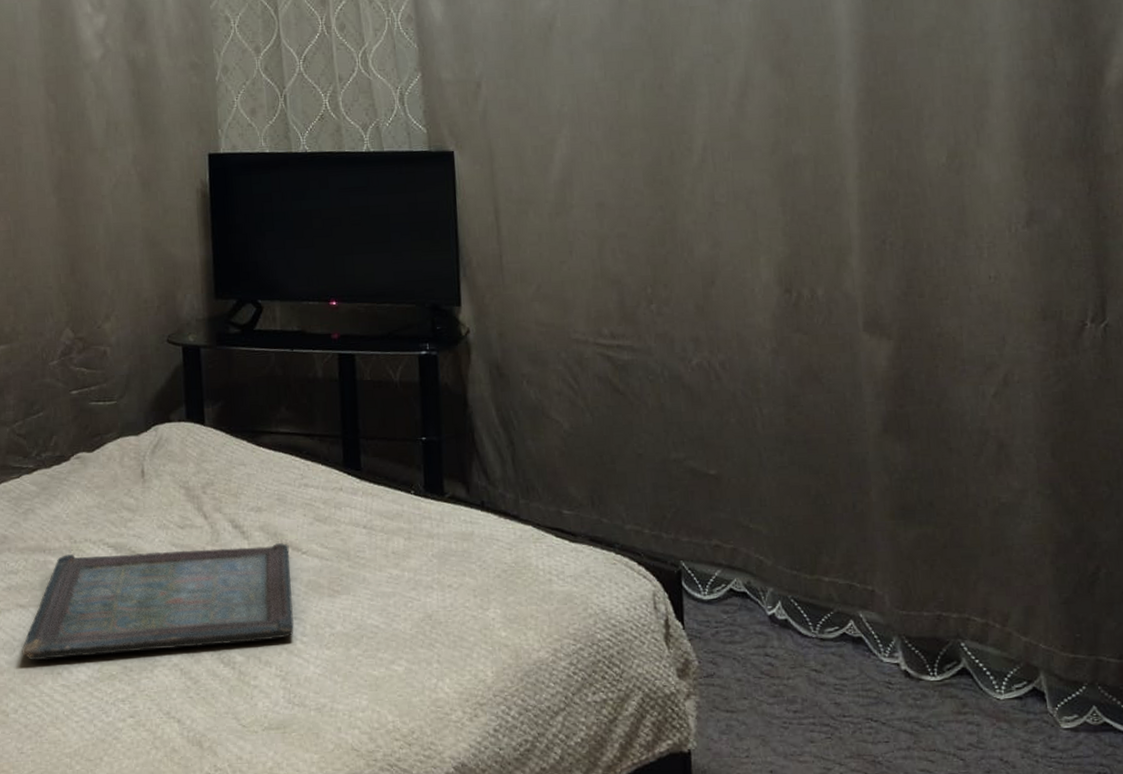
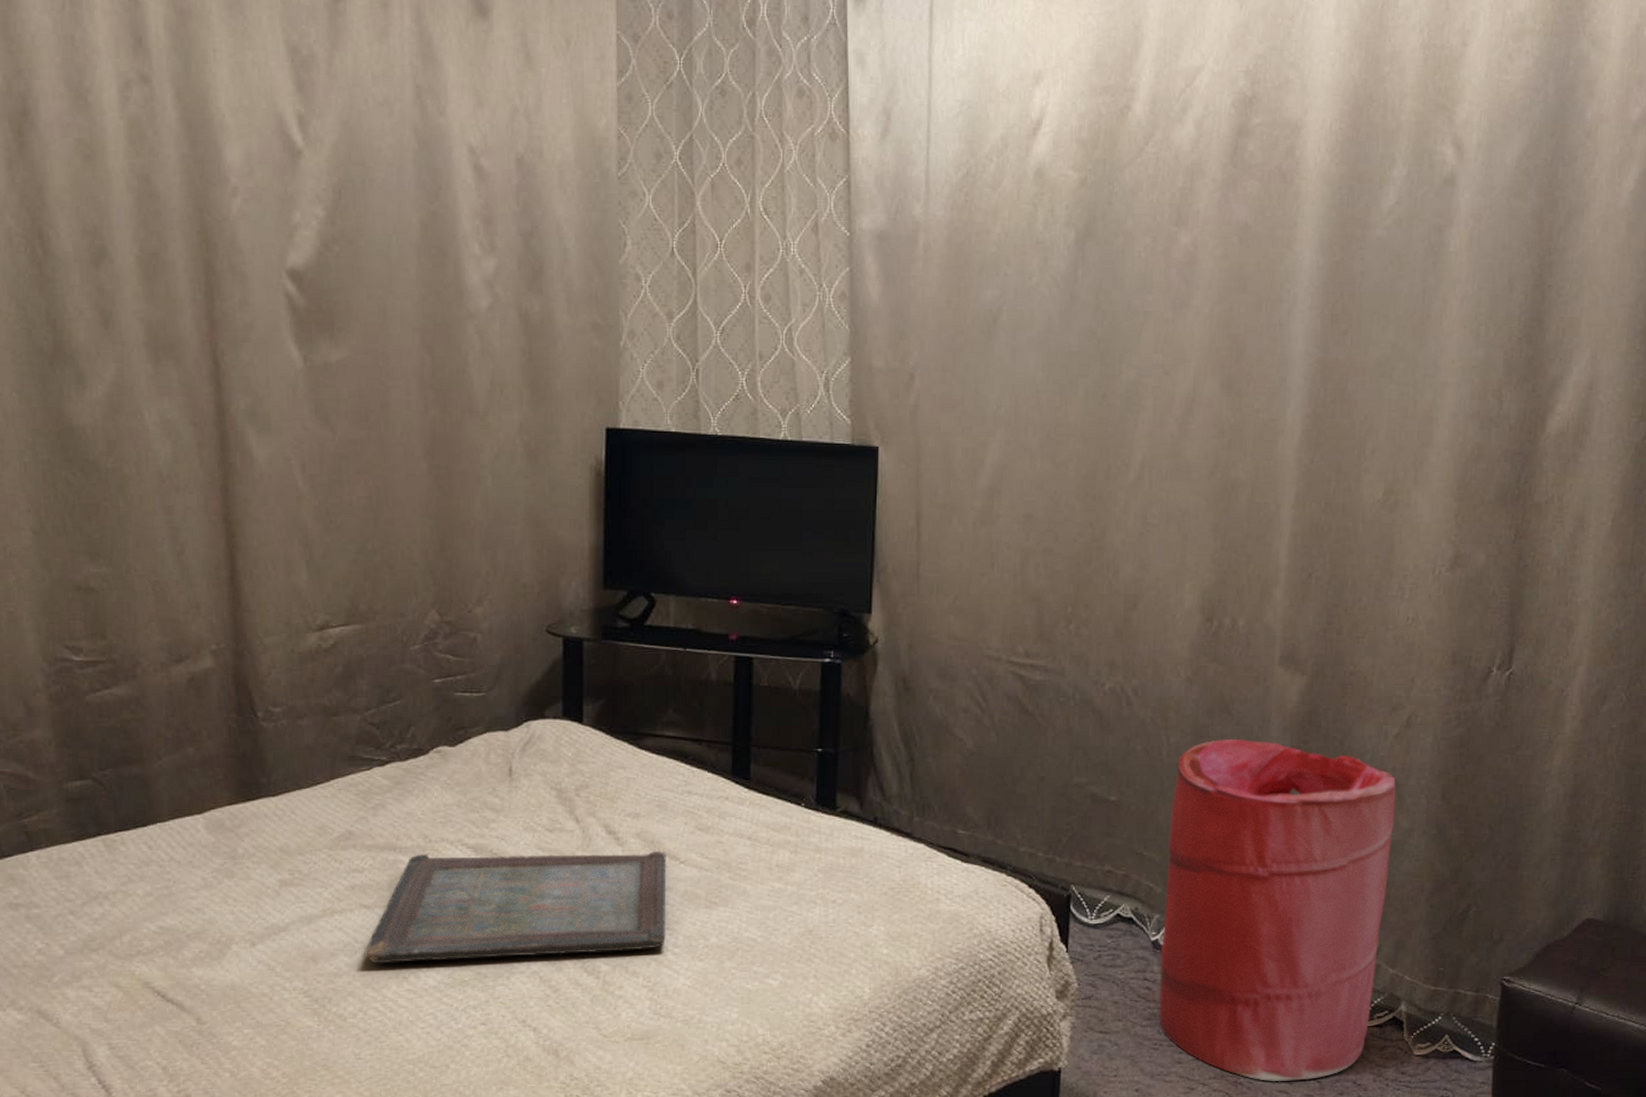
laundry hamper: none [772,407,1008,760] -> present [1158,739,1396,1081]

